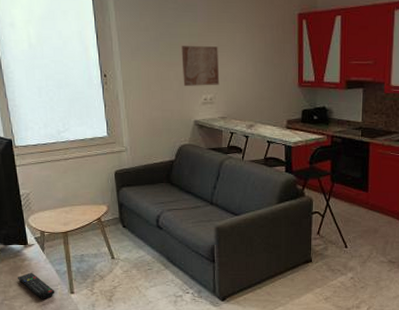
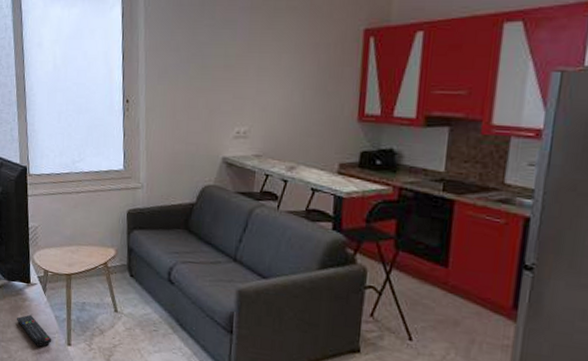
wall art: present [181,46,220,86] -> none [213,69,259,117]

